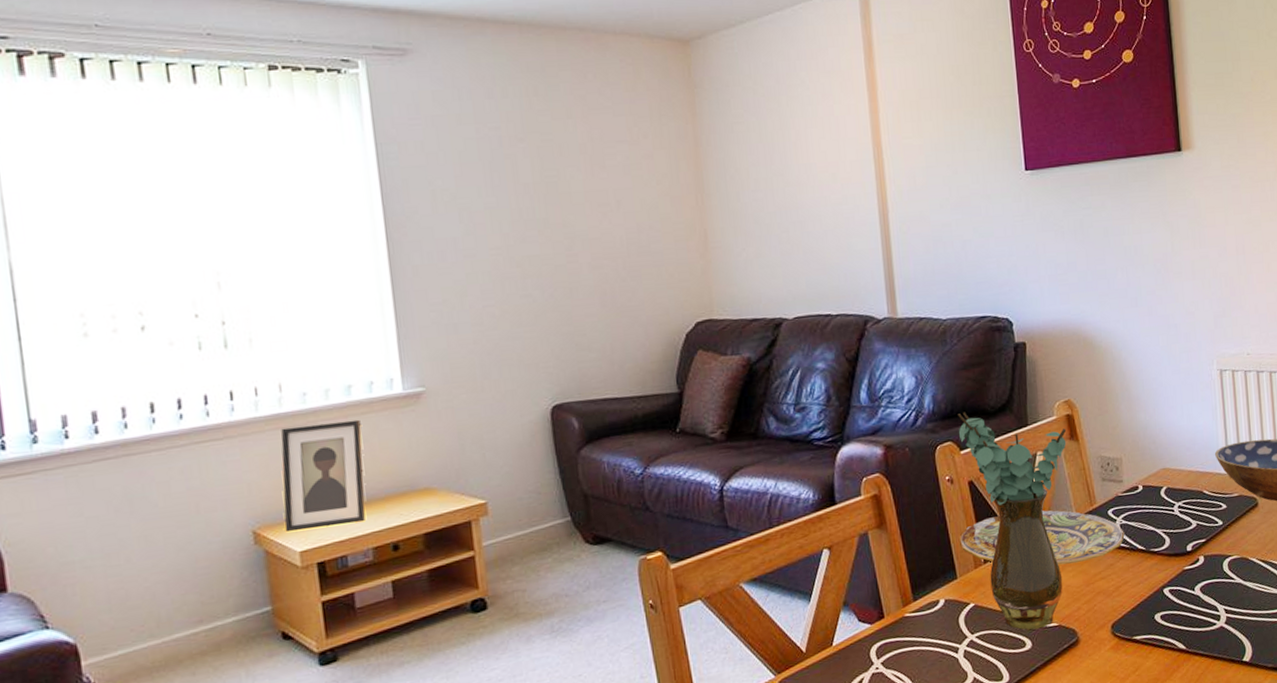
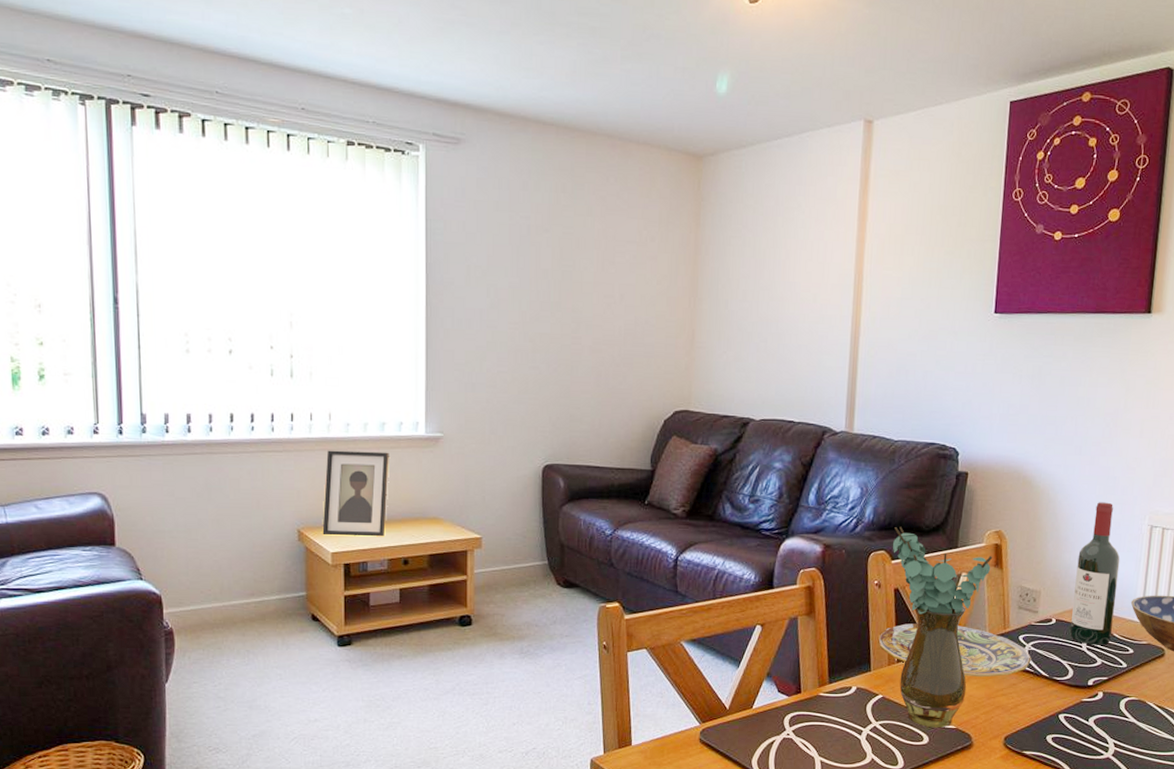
wine bottle: none [1153,352,1202,507] -> present [1070,502,1120,645]

